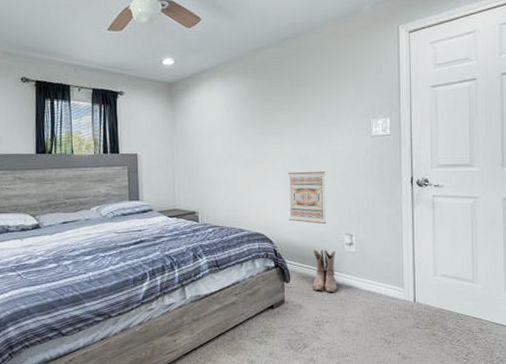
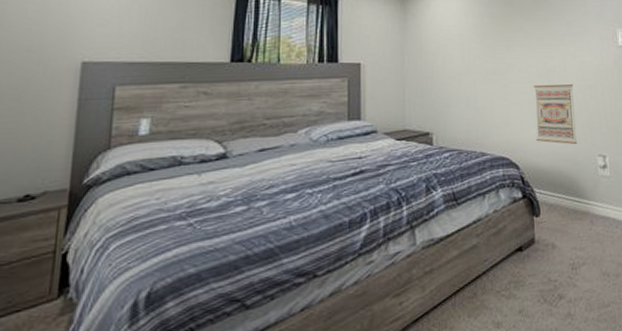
boots: present [312,249,338,293] -> none [564,174,594,227]

